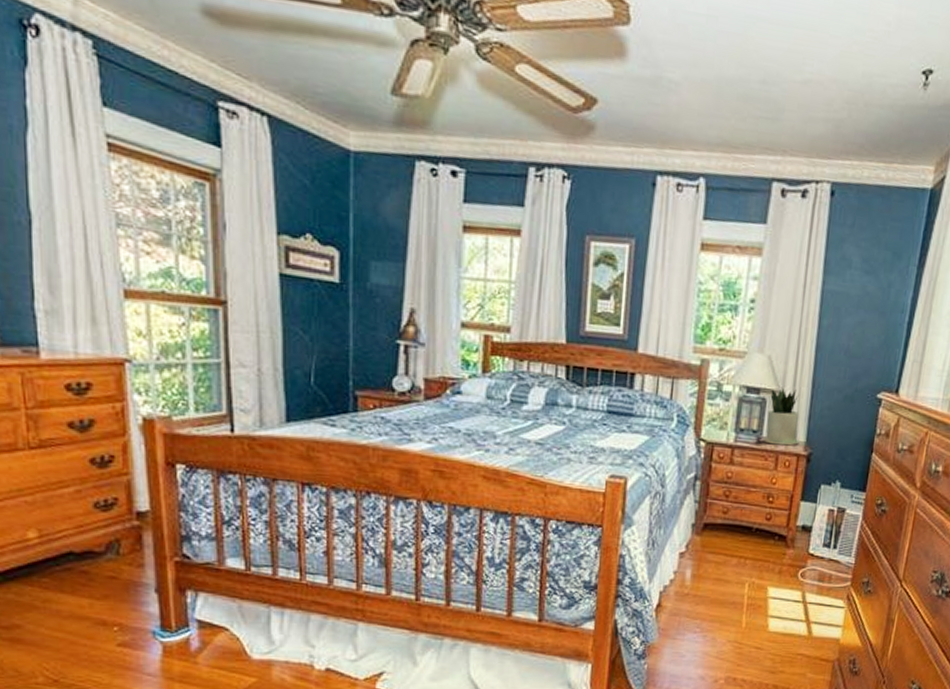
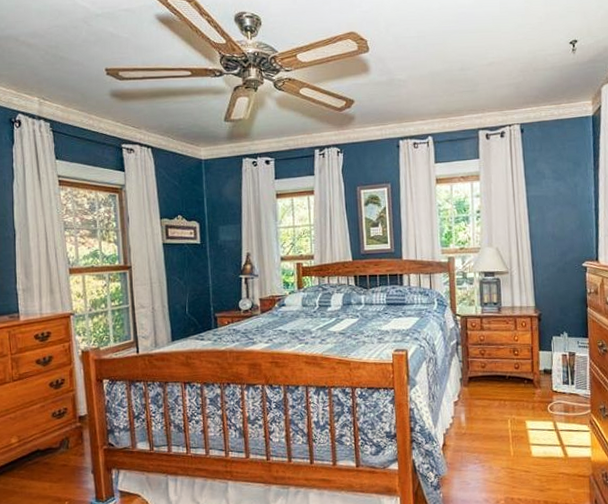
planter: present [763,388,801,446] -> none [501,269,531,312]

